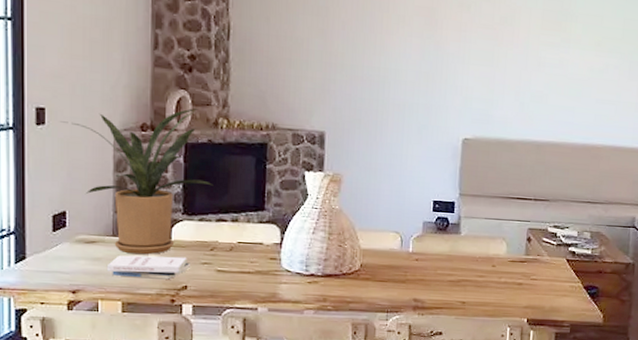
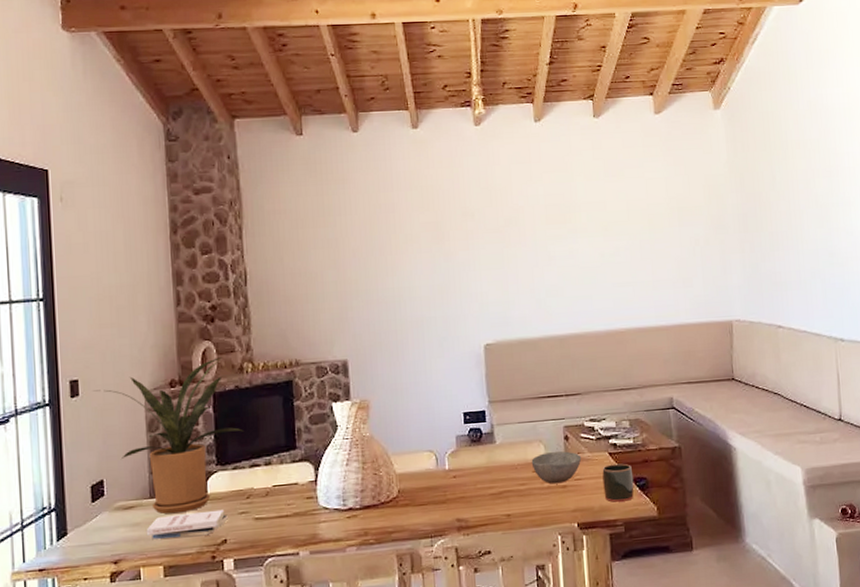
bowl: none [492,250,541,281] -> present [531,451,582,484]
mug: none [556,270,586,306] -> present [602,463,634,502]

